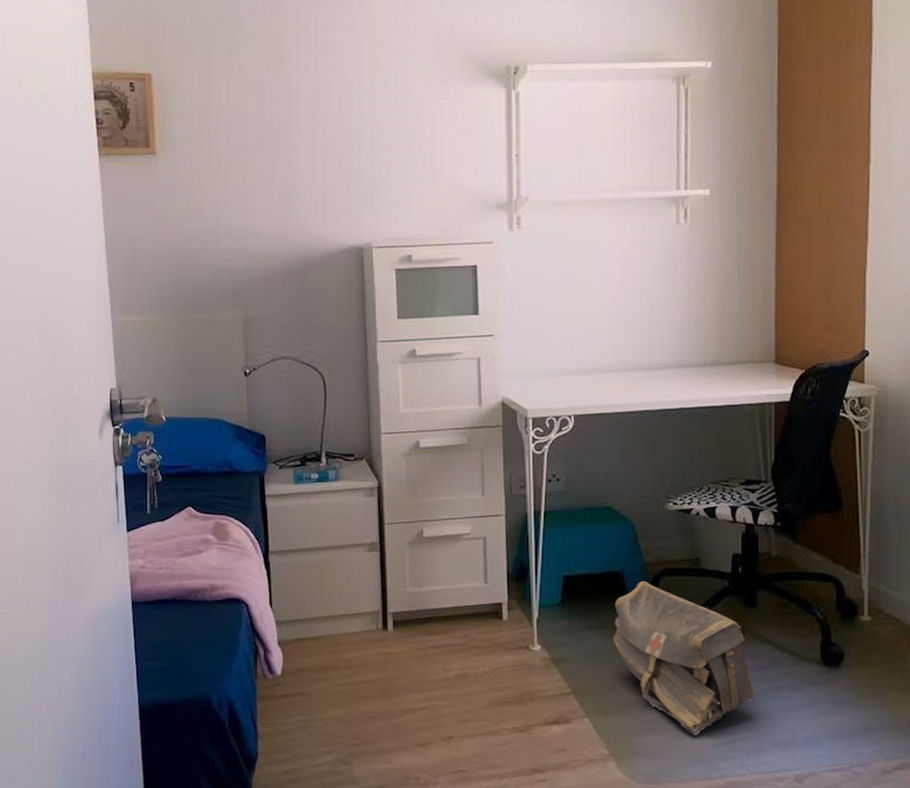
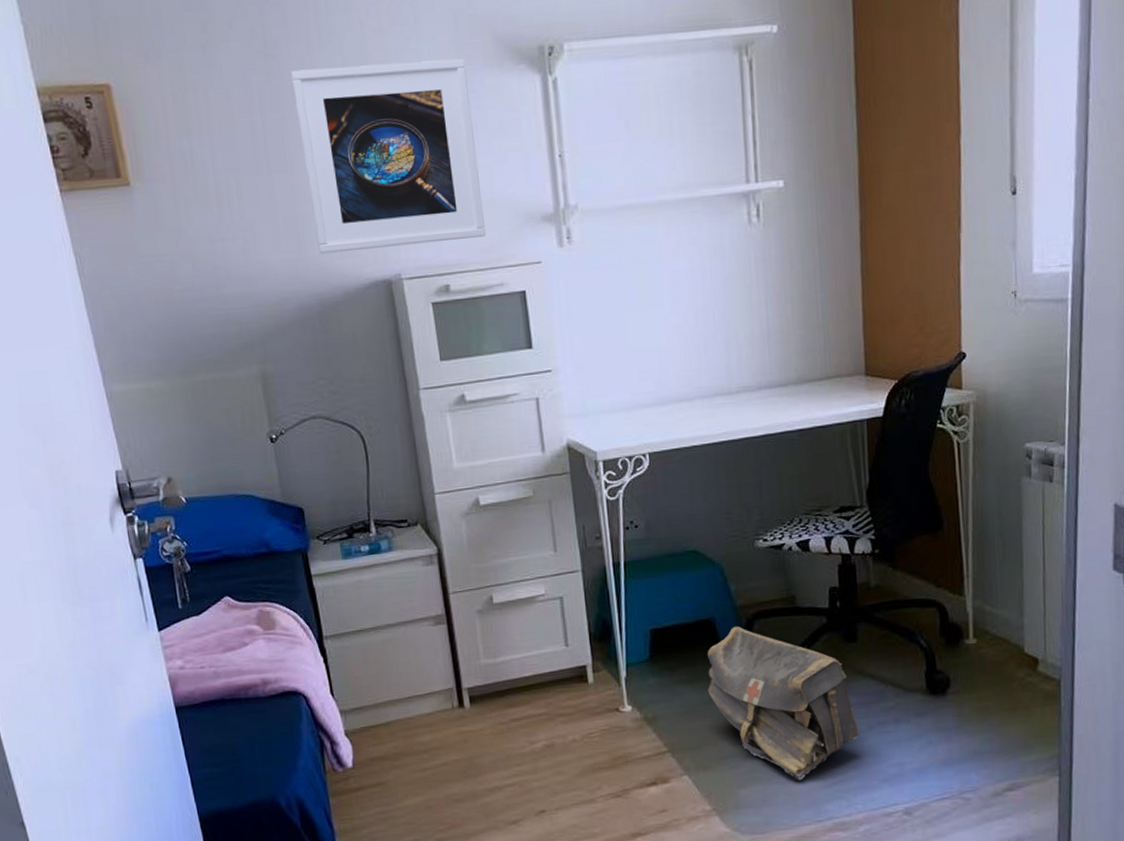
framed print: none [298,71,447,222] -> present [290,59,486,254]

